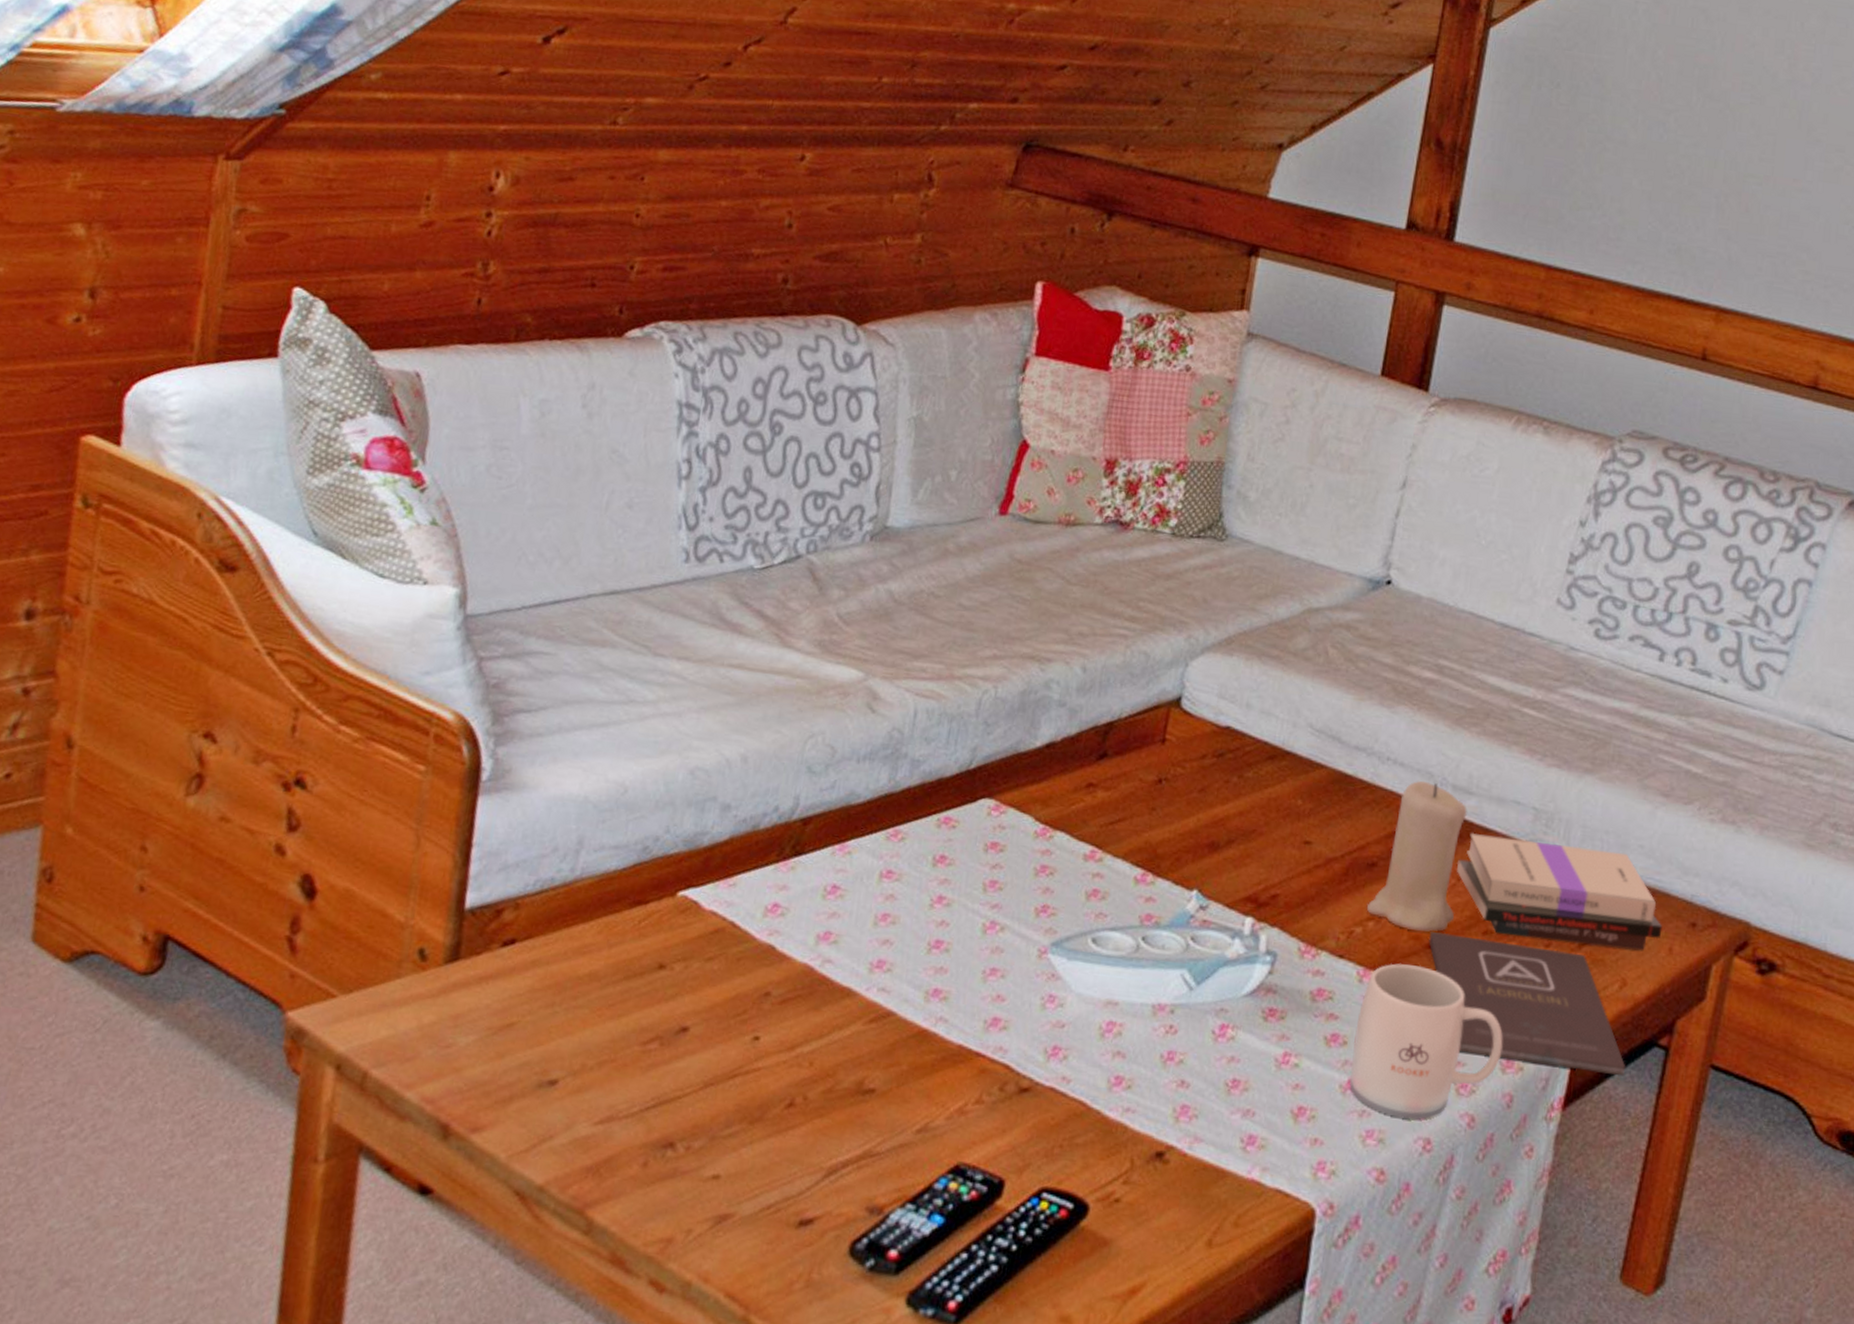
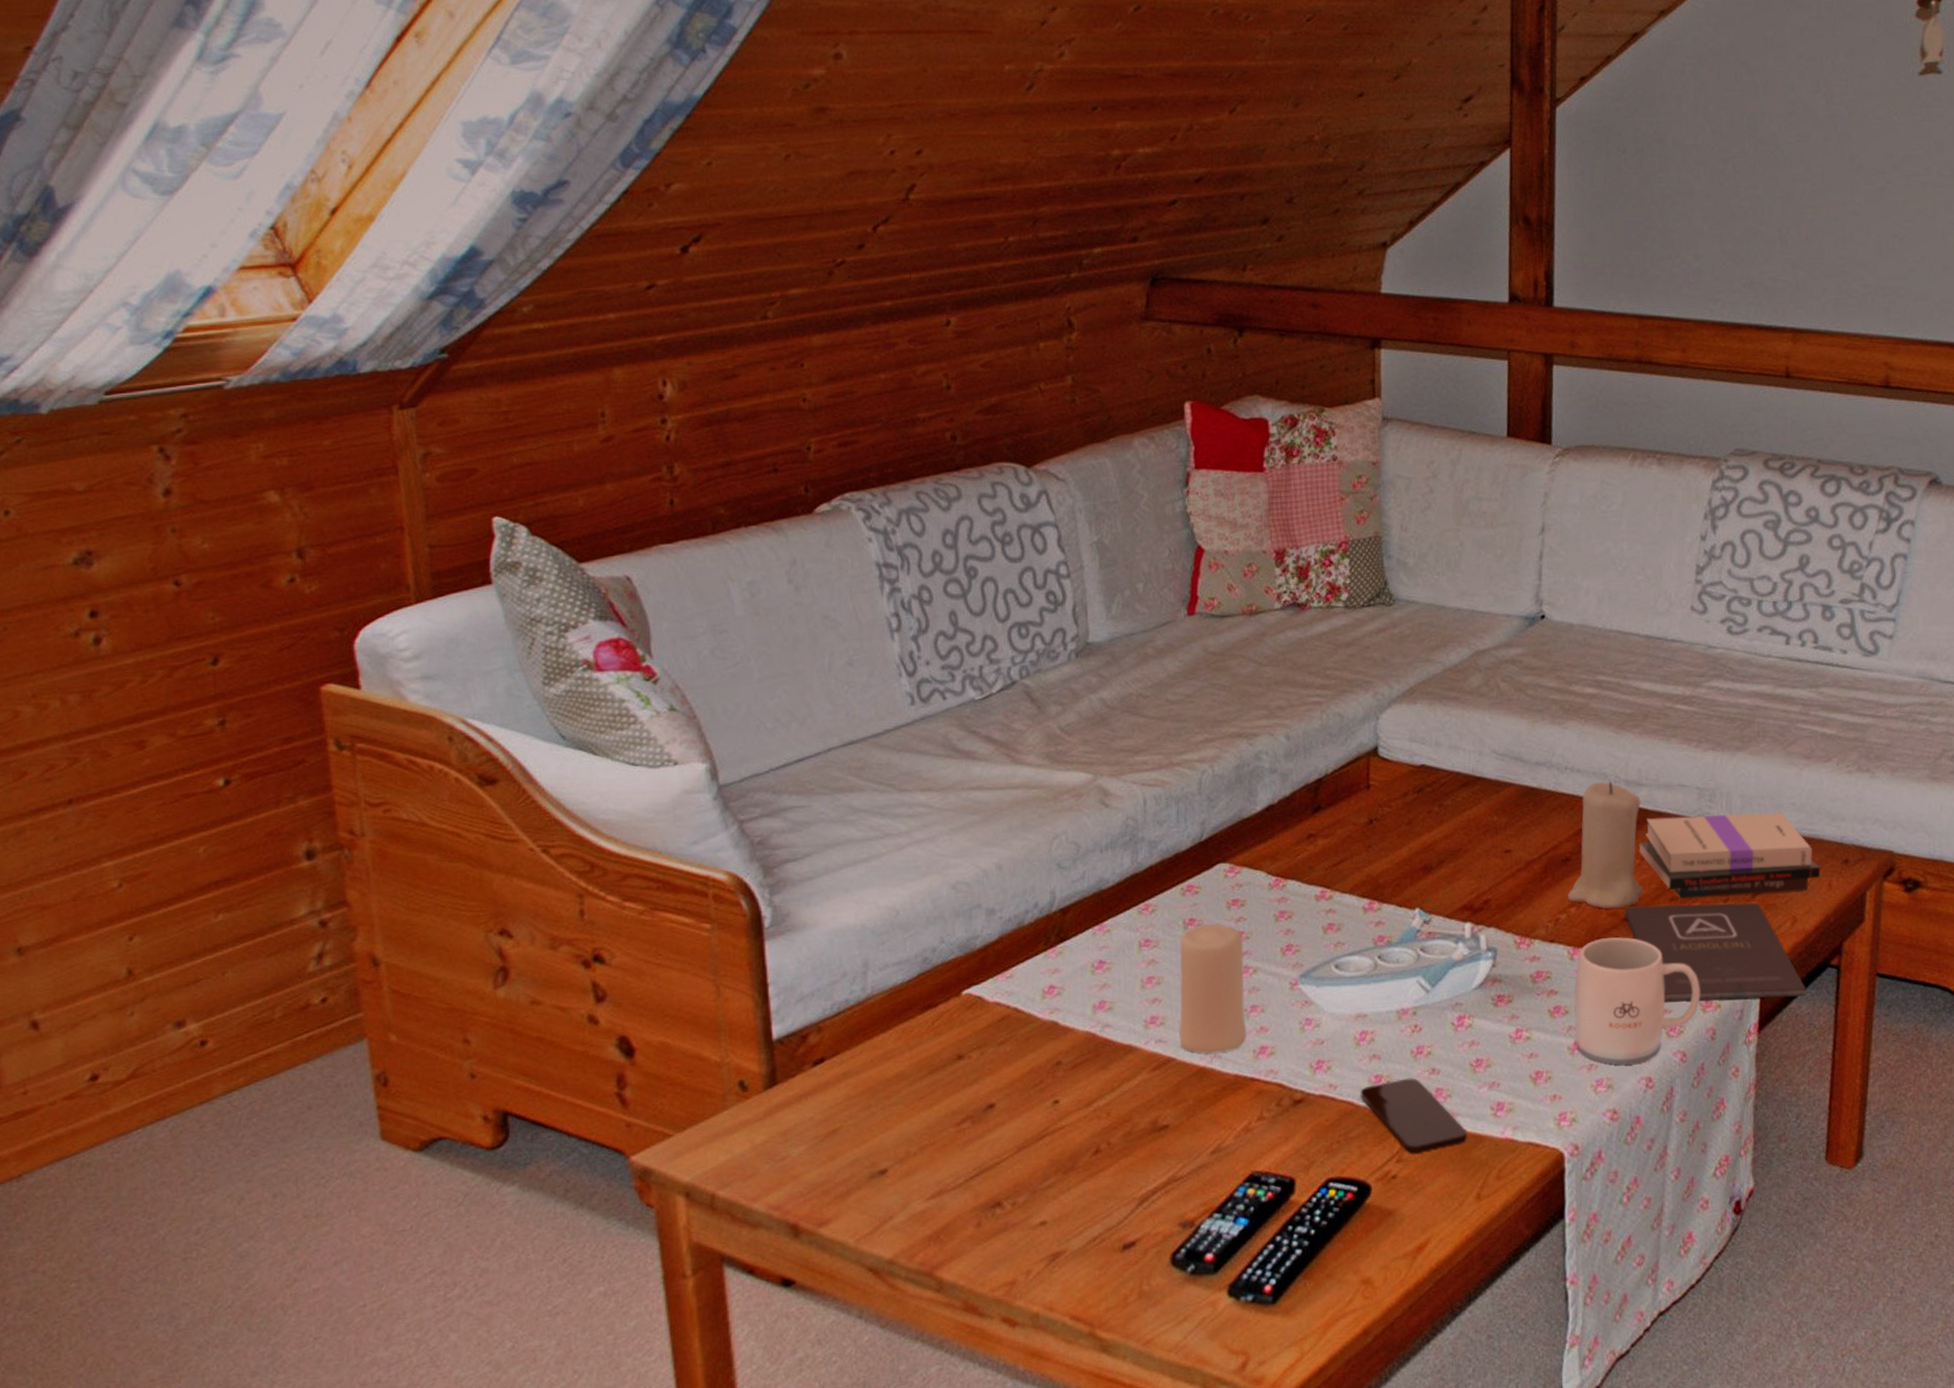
candle: none [905,865,996,1016] -> present [1179,924,1247,1053]
smartphone: none [1095,1085,1209,1177] -> present [1360,1078,1467,1153]

